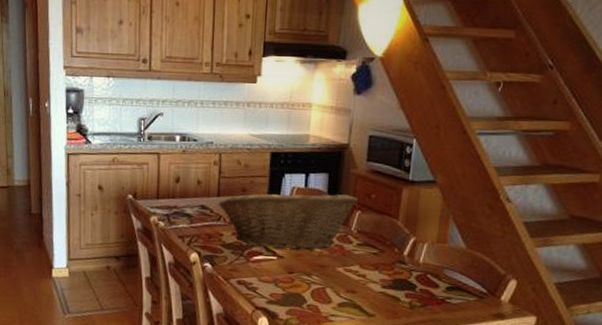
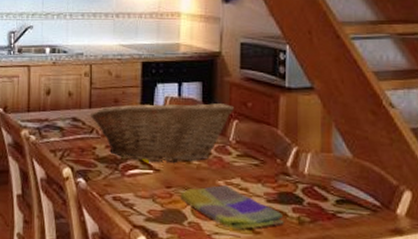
dish towel: none [301,271,396,312] -> present [180,184,284,229]

